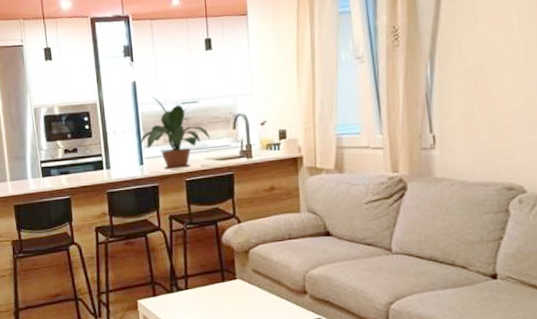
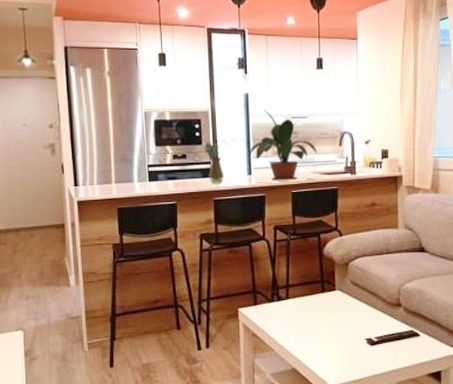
vase: none [94,133,116,177] -> present [204,141,224,185]

